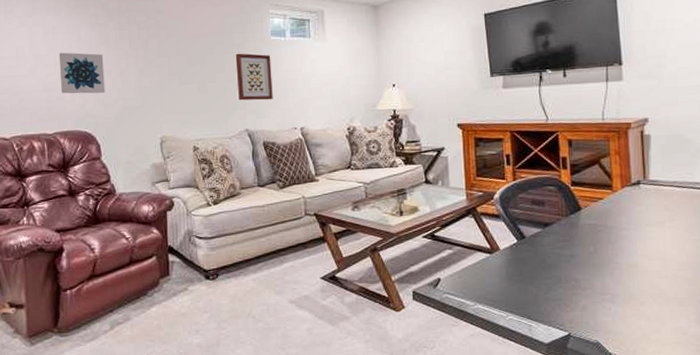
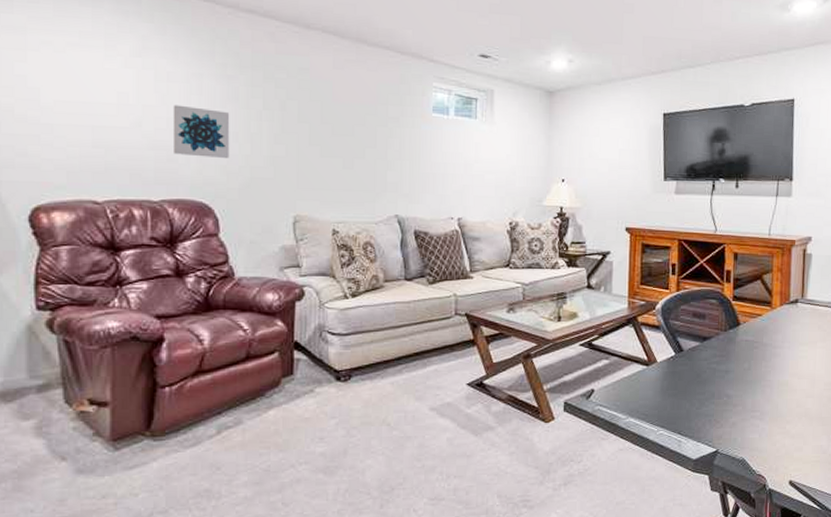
wall art: present [235,53,273,101] -> none [389,128,430,185]

